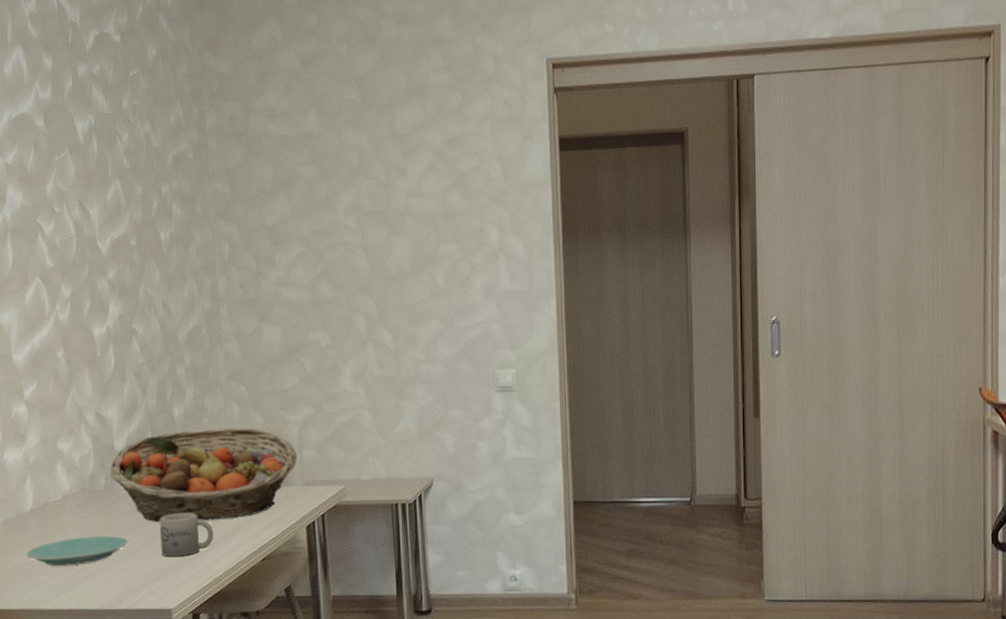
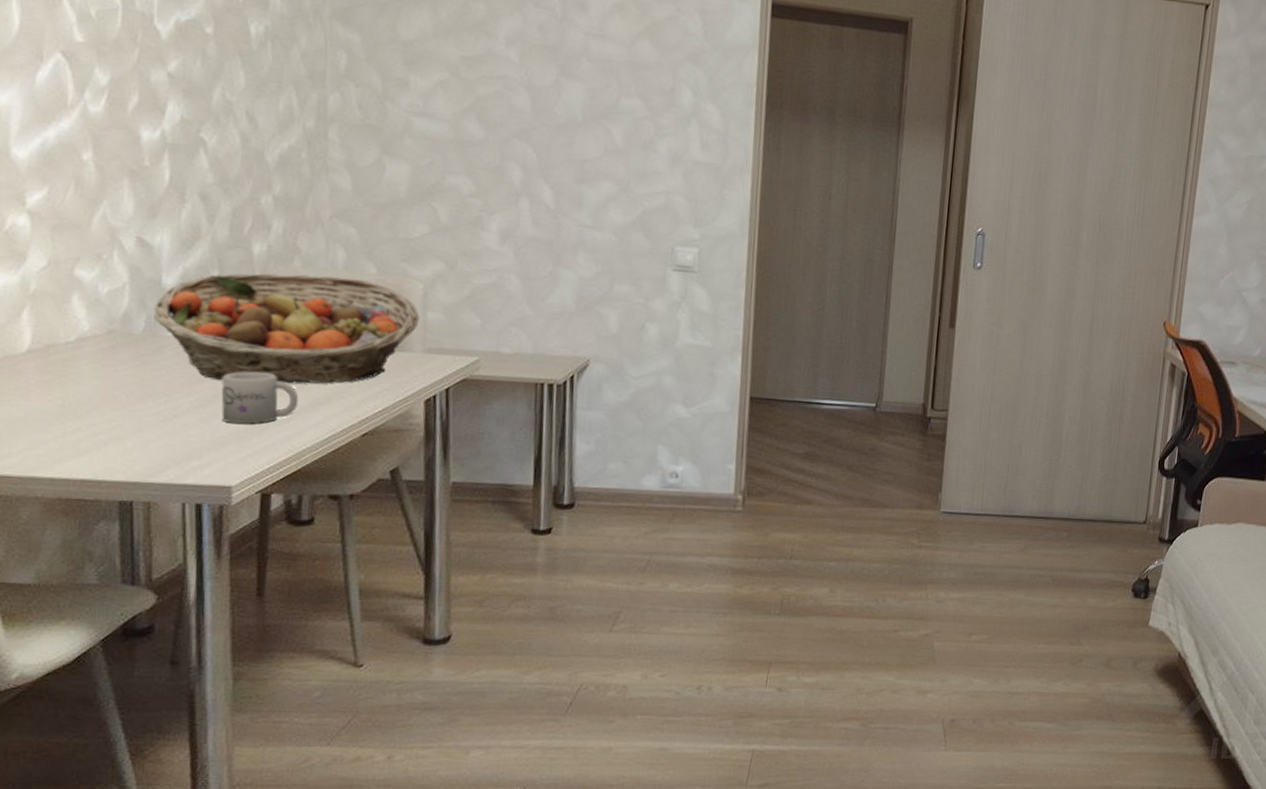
plate: present [26,535,128,565] -> none [15,390,175,425]

